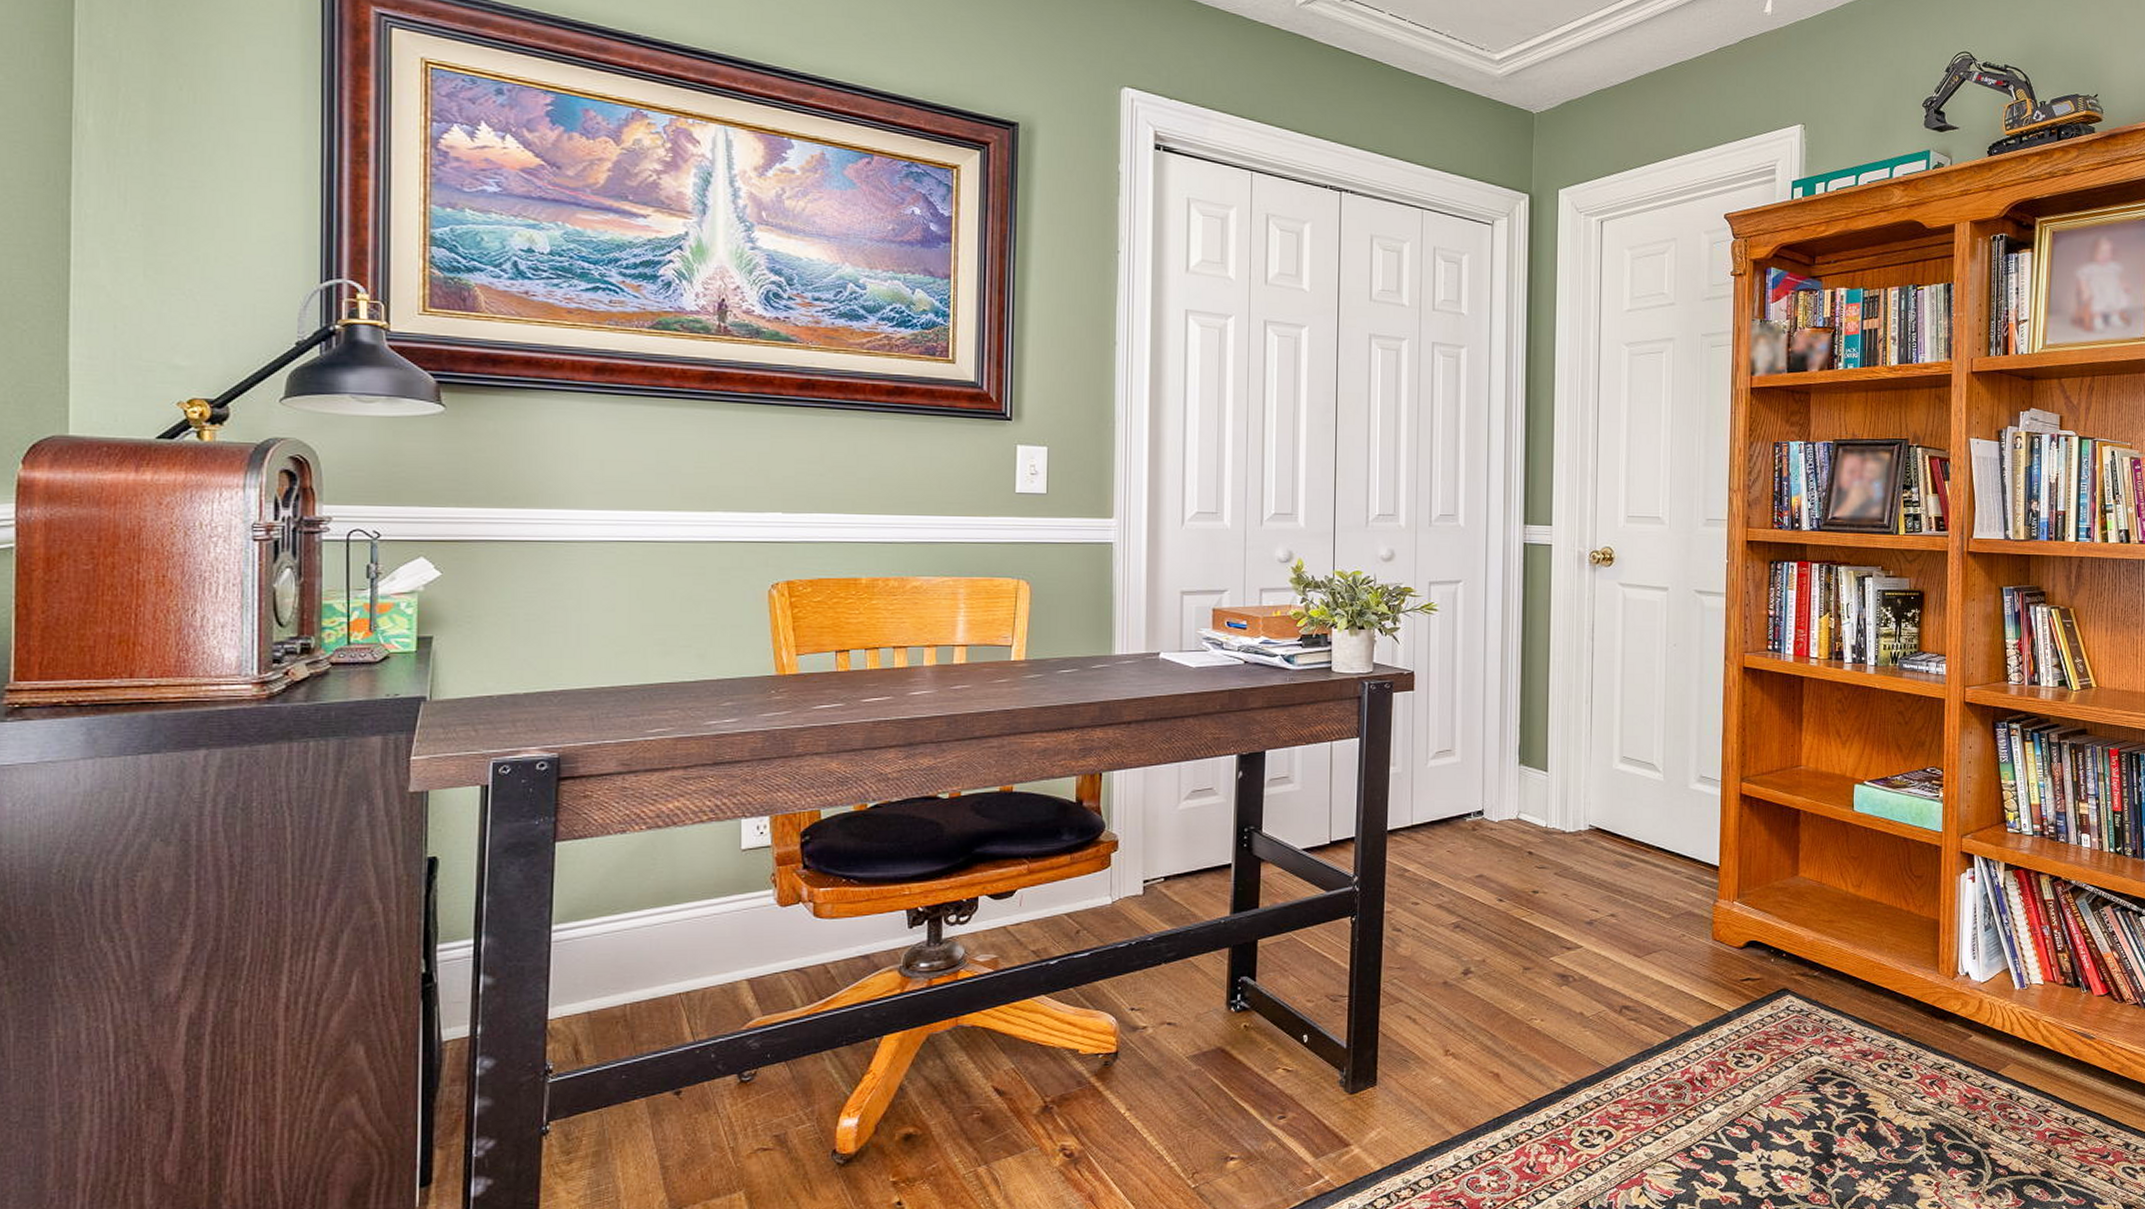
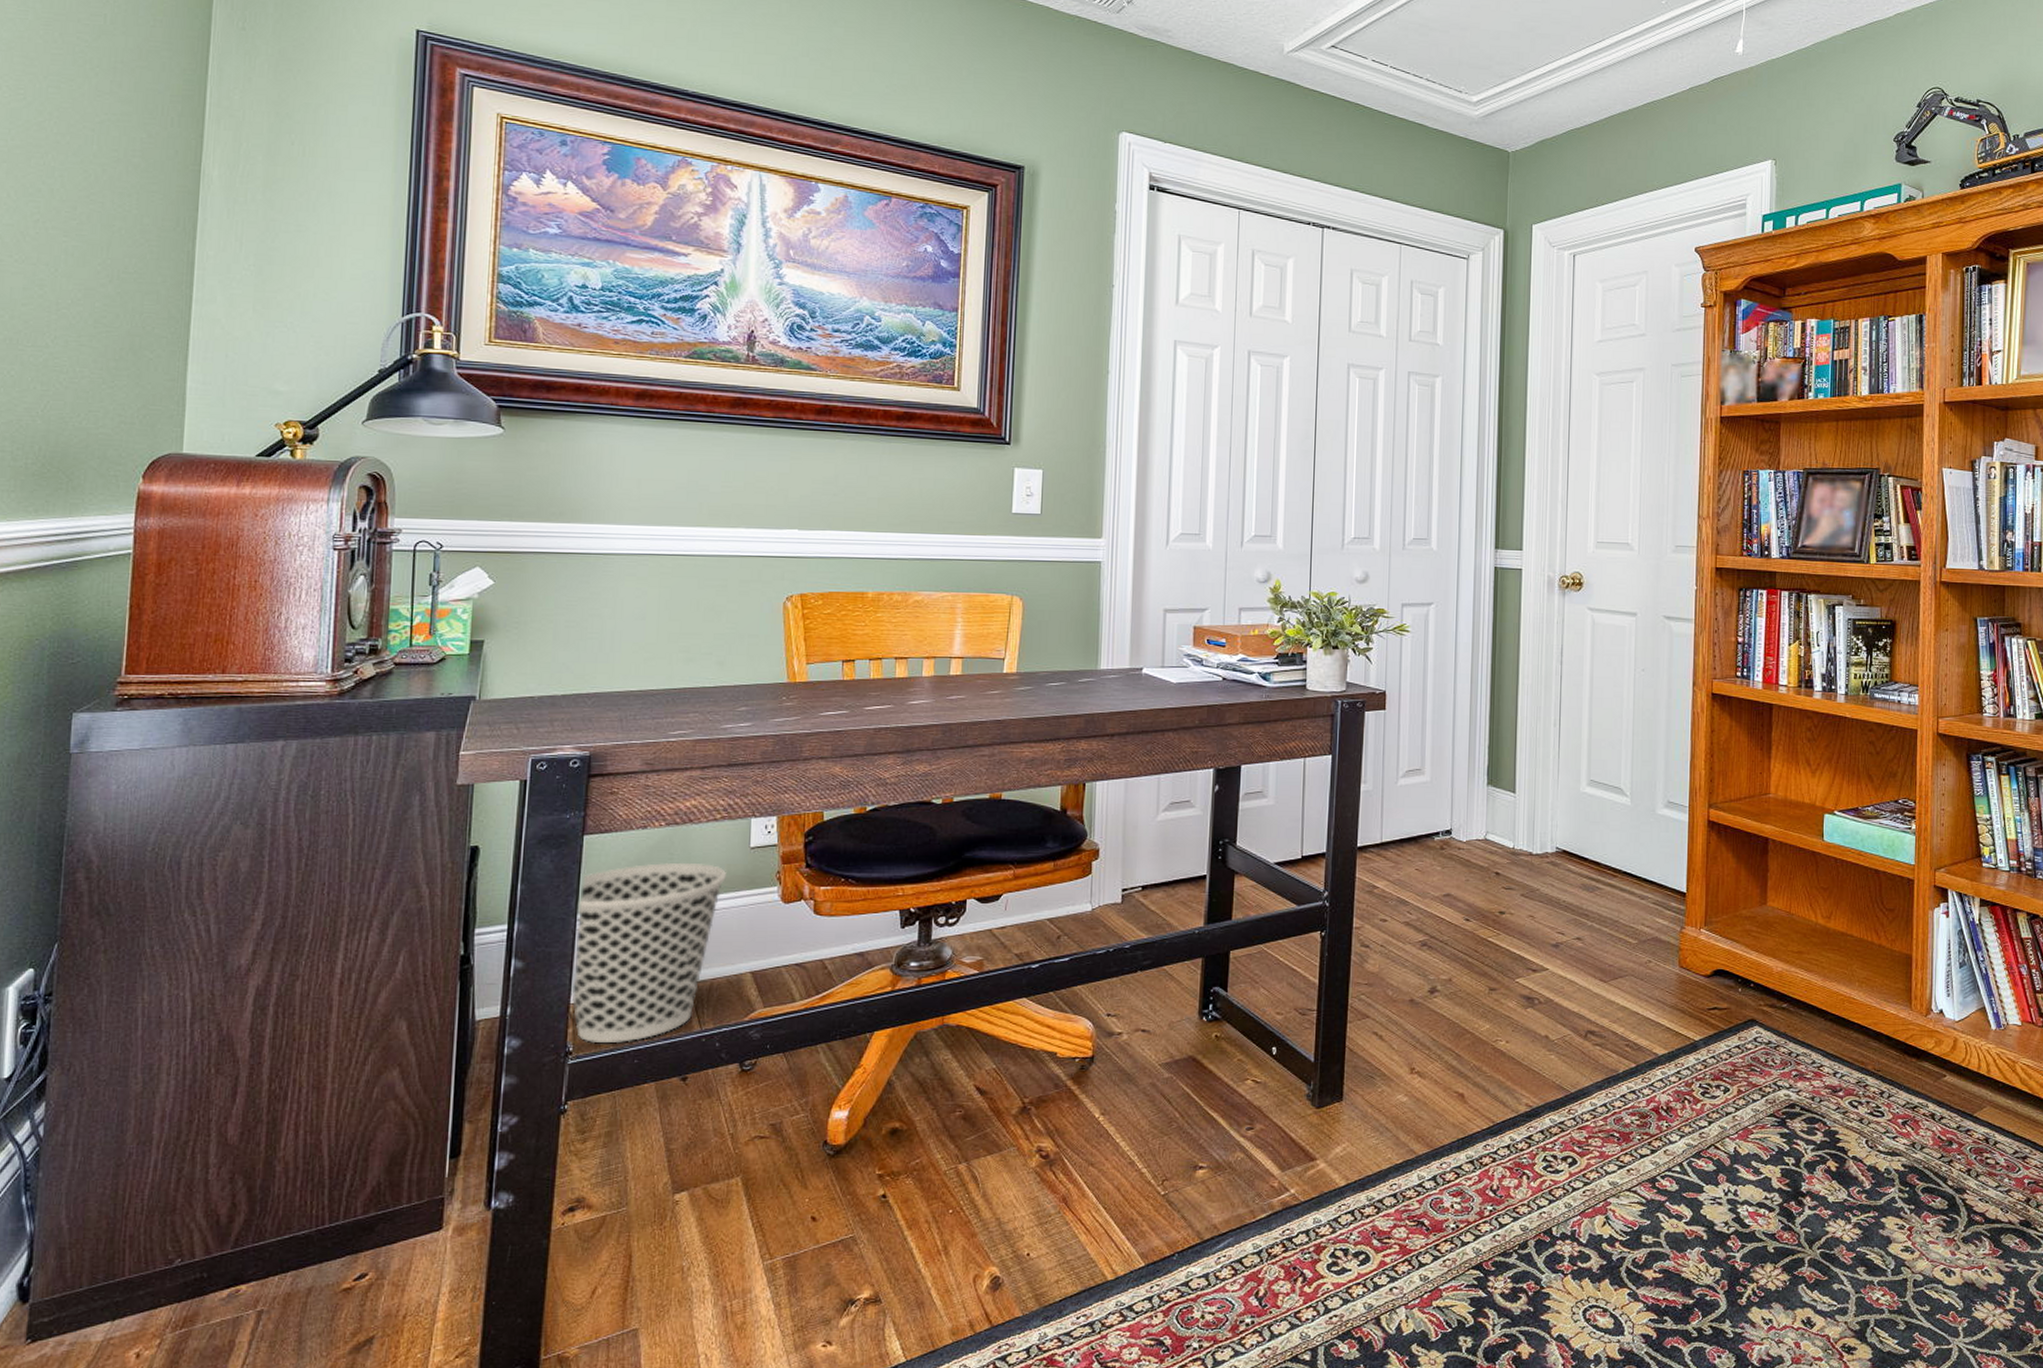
wastebasket: none [548,868,716,1060] -> present [571,863,726,1042]

